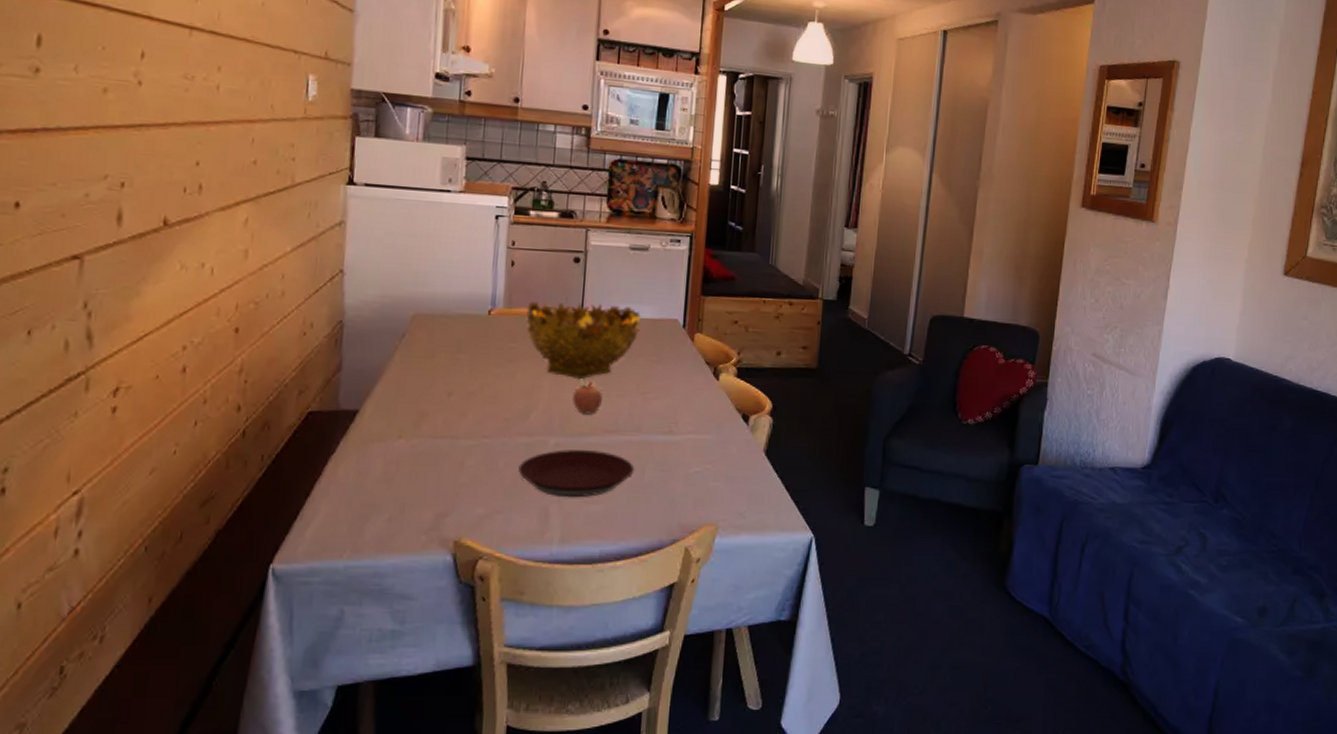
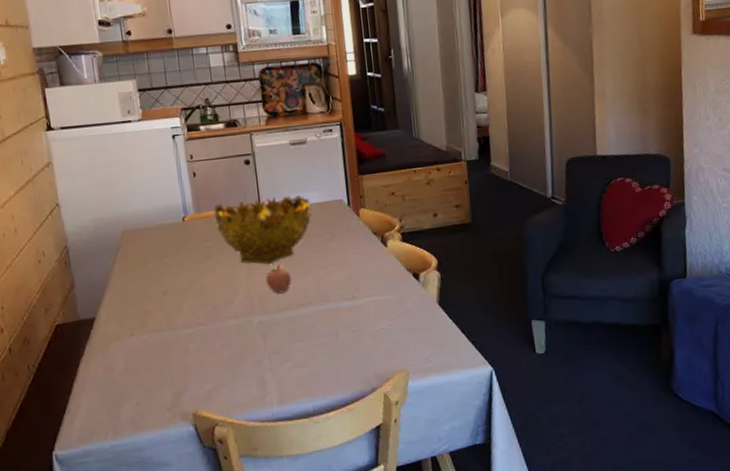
plate: present [518,449,635,498] -> none [232,322,329,366]

